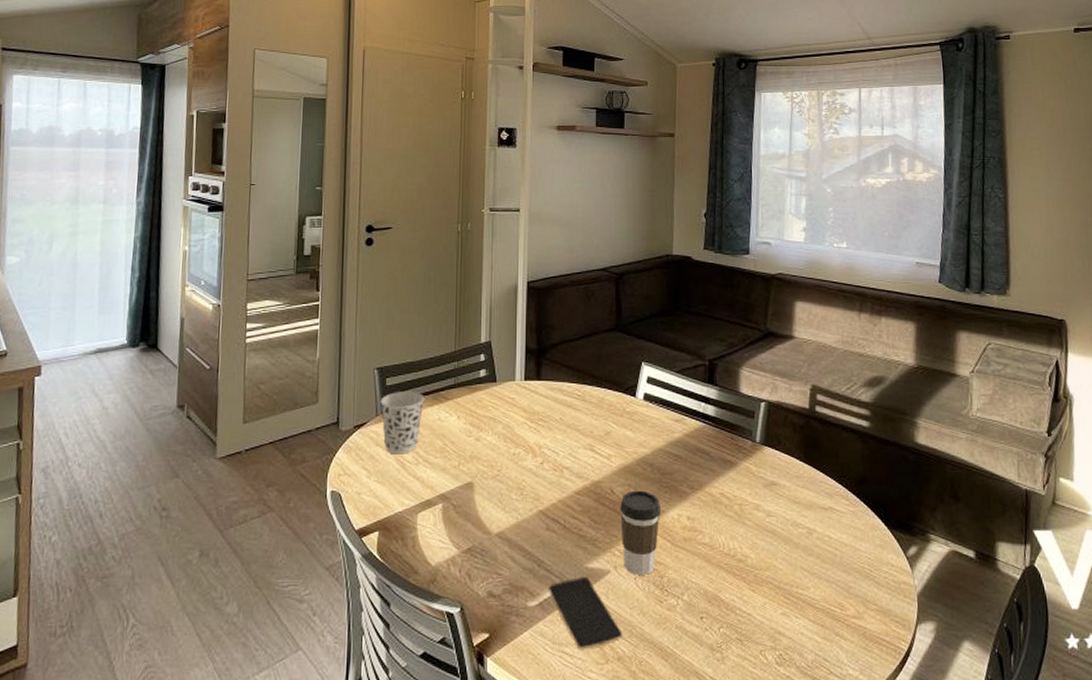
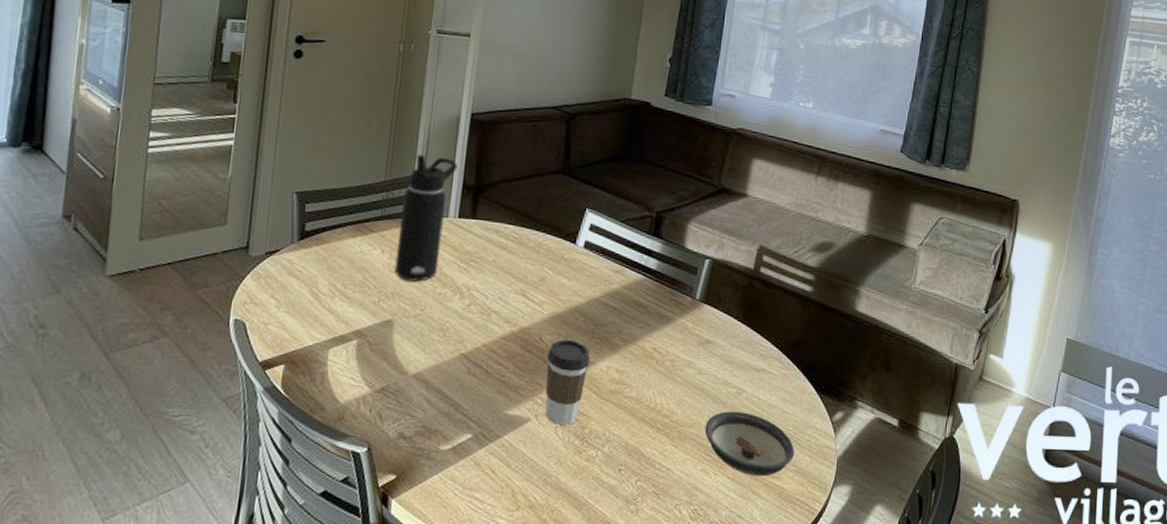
cup: present [380,392,425,455] -> none [297,219,347,286]
water bottle: none [470,323,519,444] -> present [394,154,458,282]
smartphone: present [549,577,623,650] -> none [464,424,537,496]
saucer: none [780,552,873,617] -> present [704,411,794,477]

